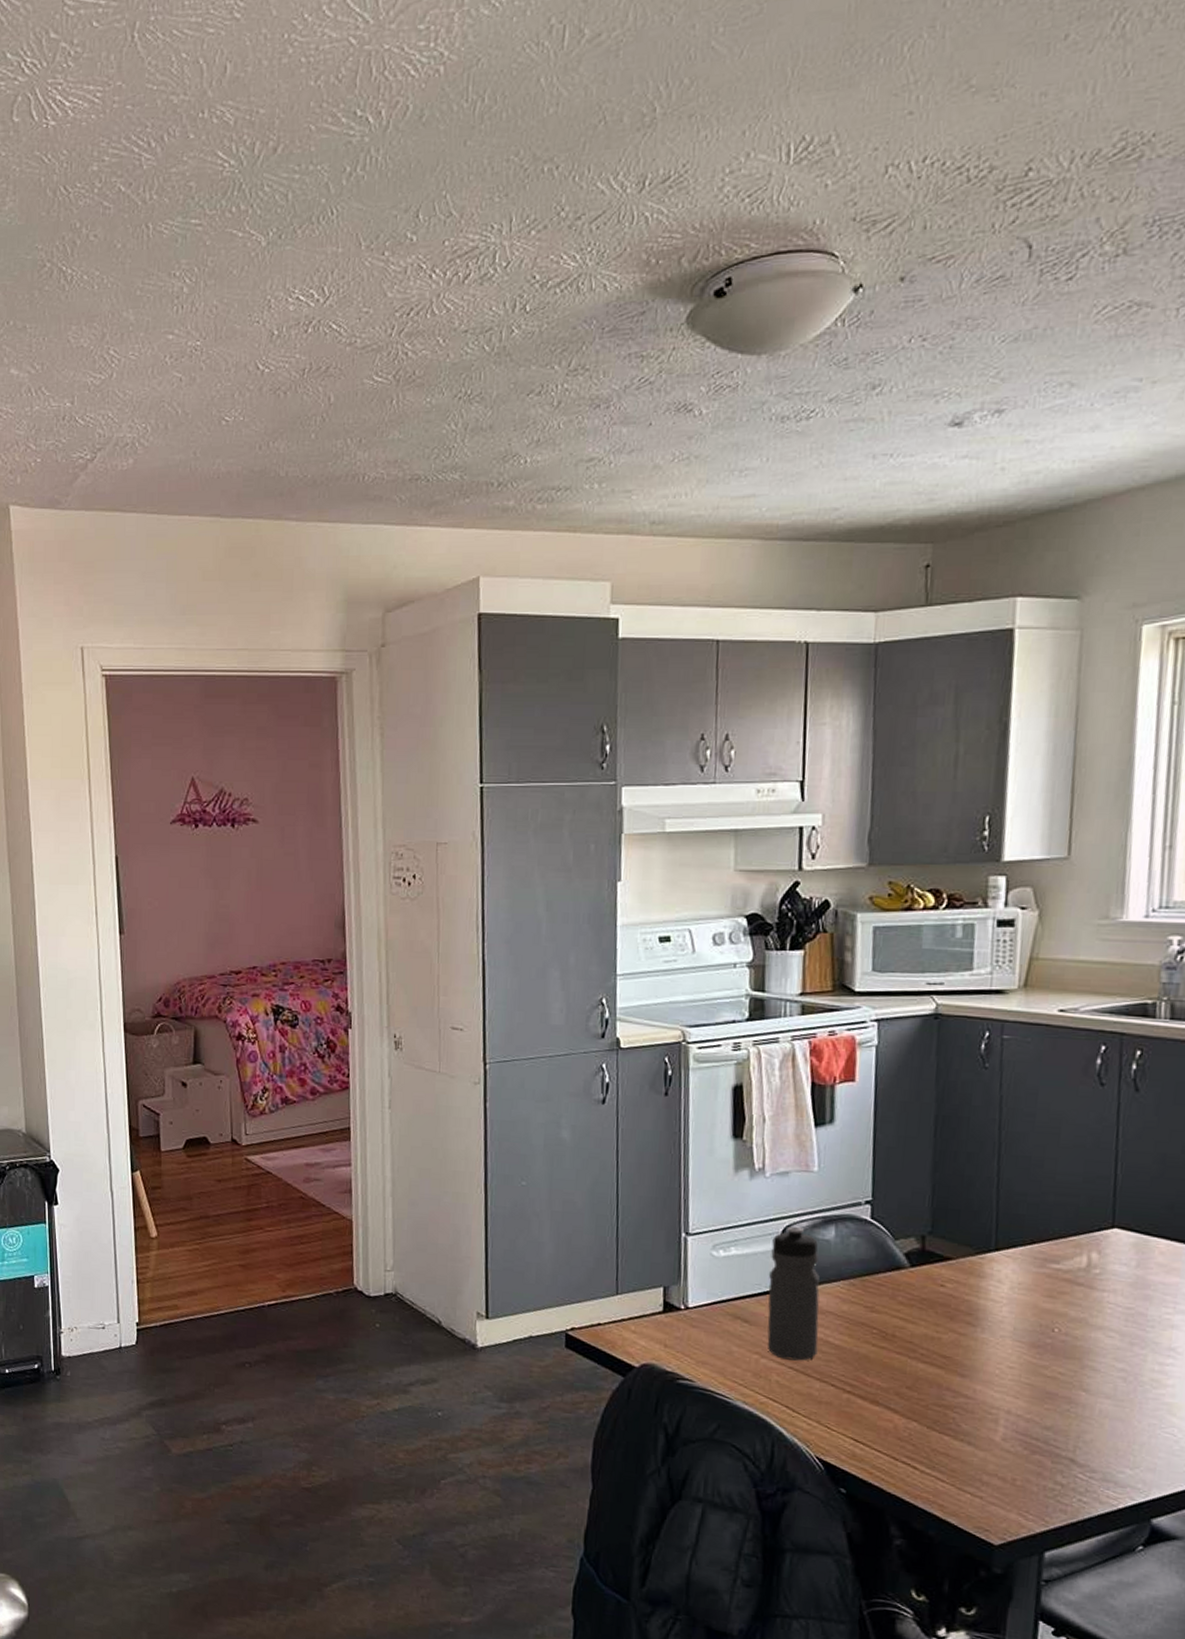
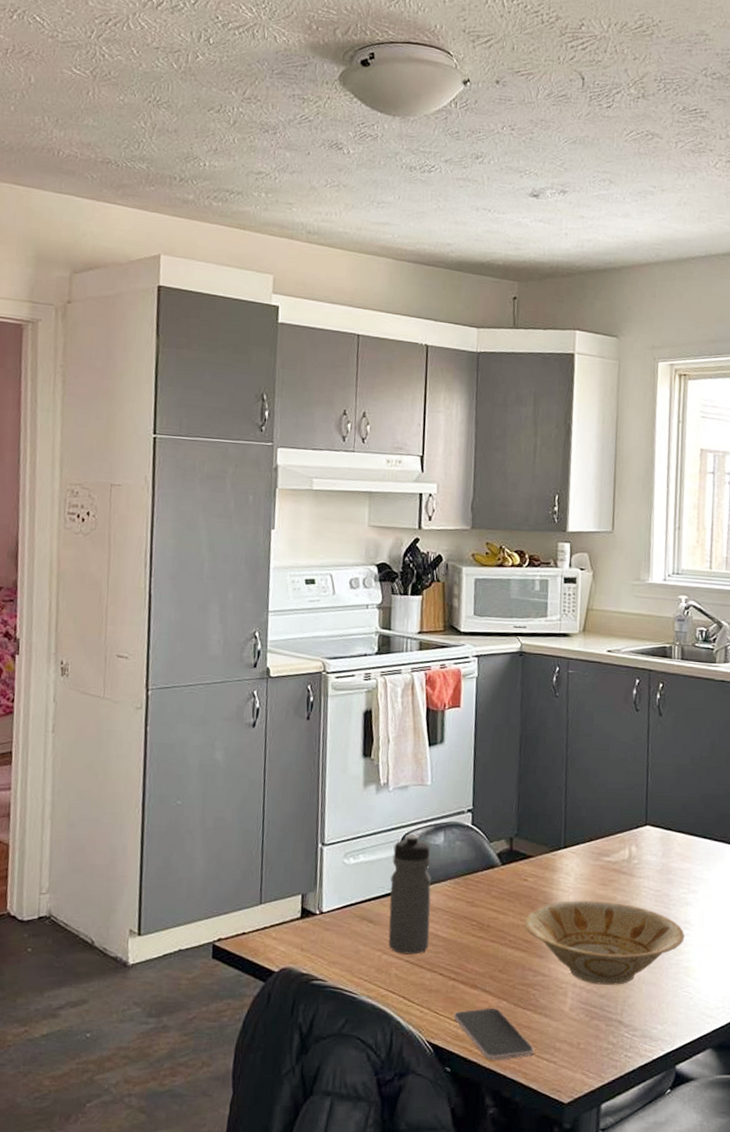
smartphone: none [850,1427,954,1488] -> present [454,1007,535,1061]
bowl: none [940,1313,1169,1417] -> present [524,900,685,985]

